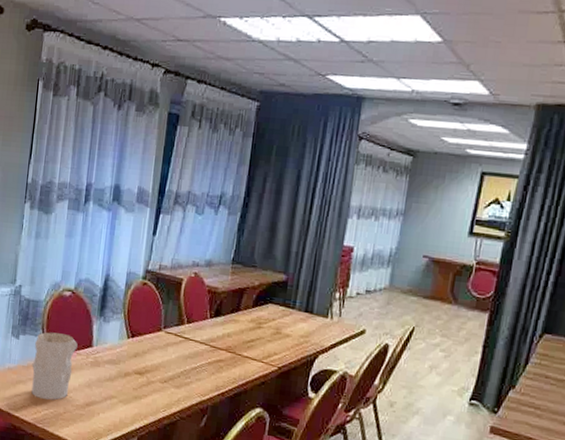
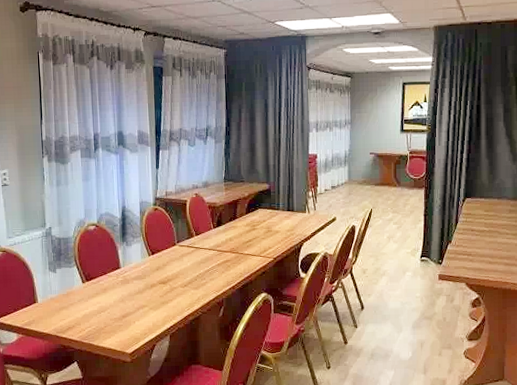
vase: present [31,332,78,400] -> none [71,262,108,319]

